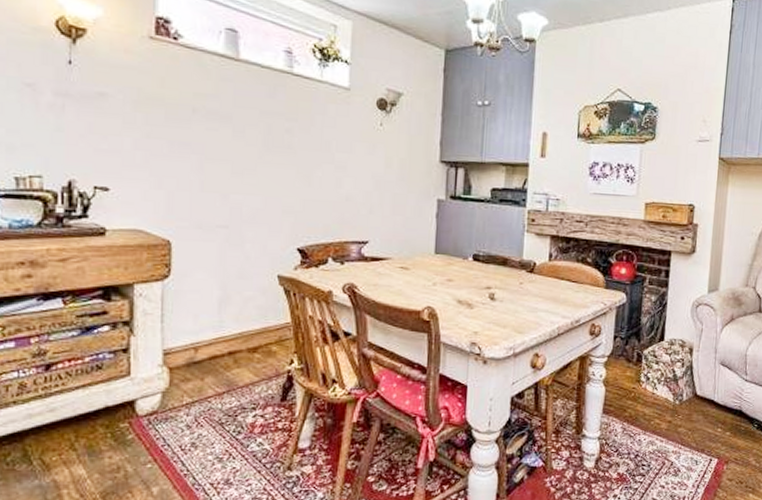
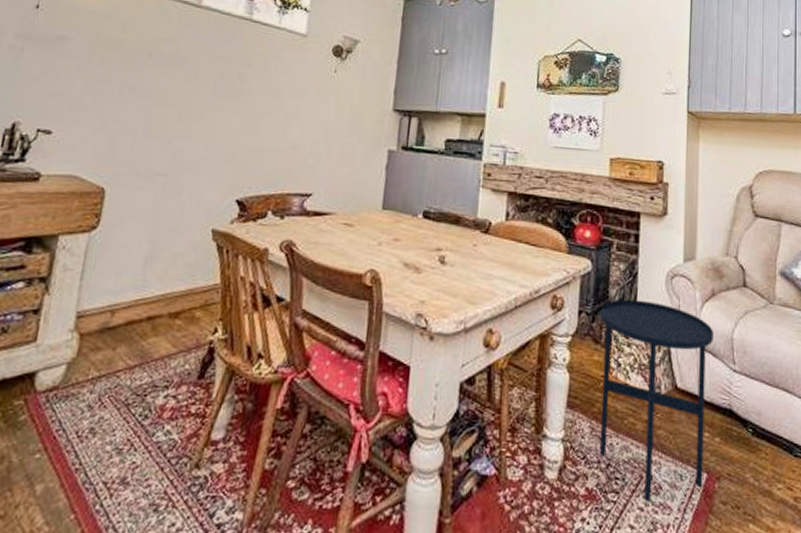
side table: none [629,325,730,482] -> present [599,299,713,503]

